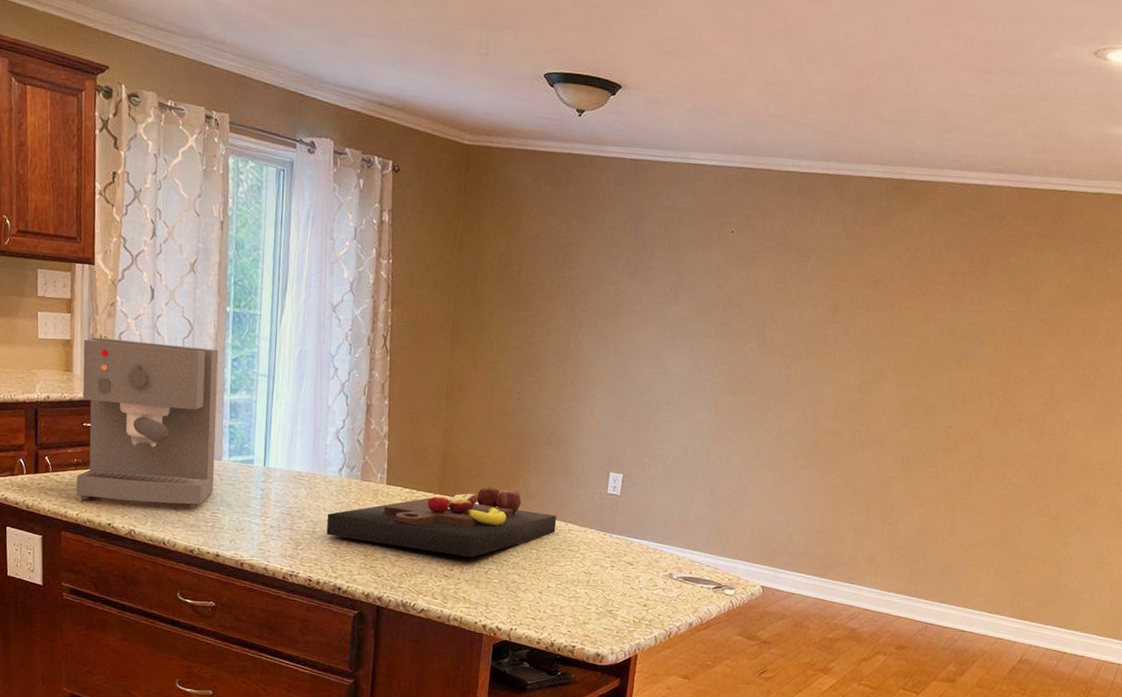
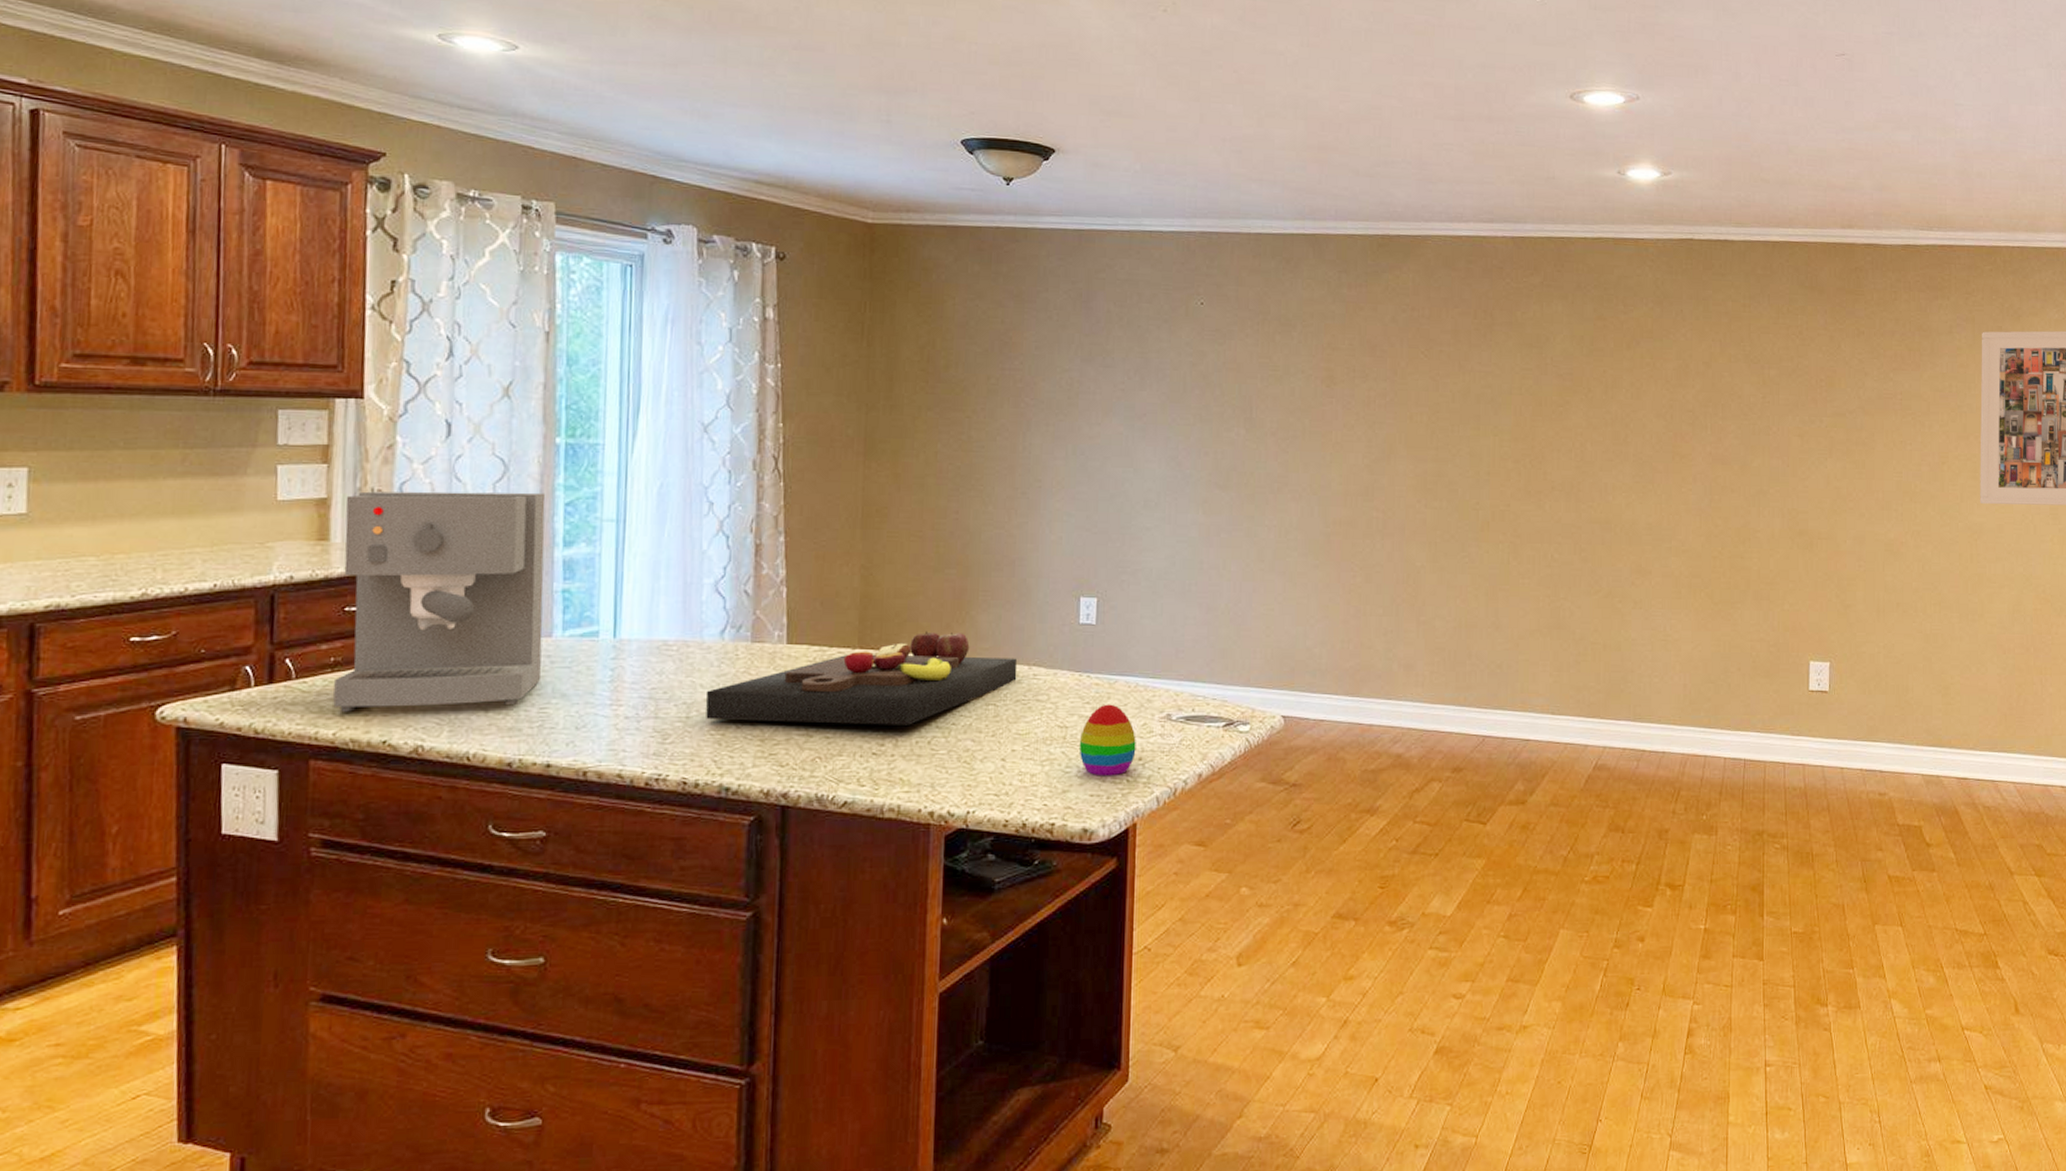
decorative egg: none [598,559,644,616] -> present [1078,704,1136,777]

